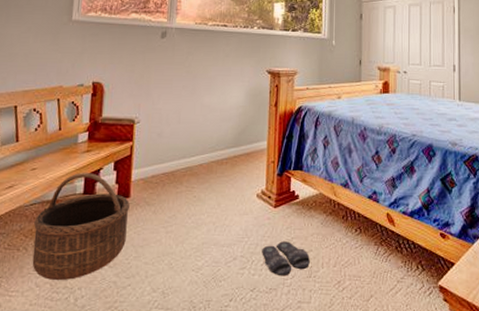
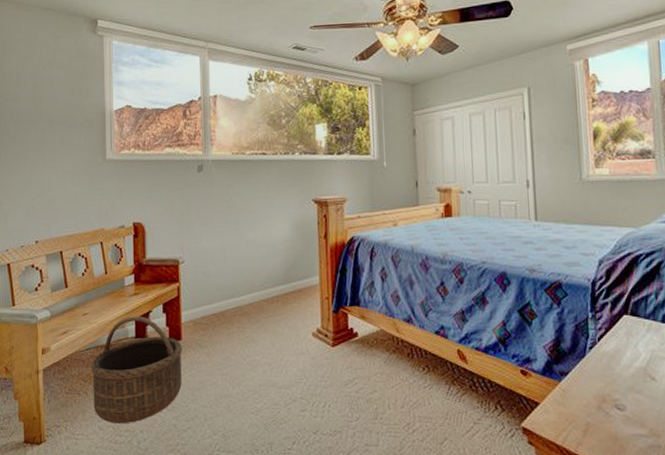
slippers: present [262,241,310,275] -> none [322,382,375,417]

